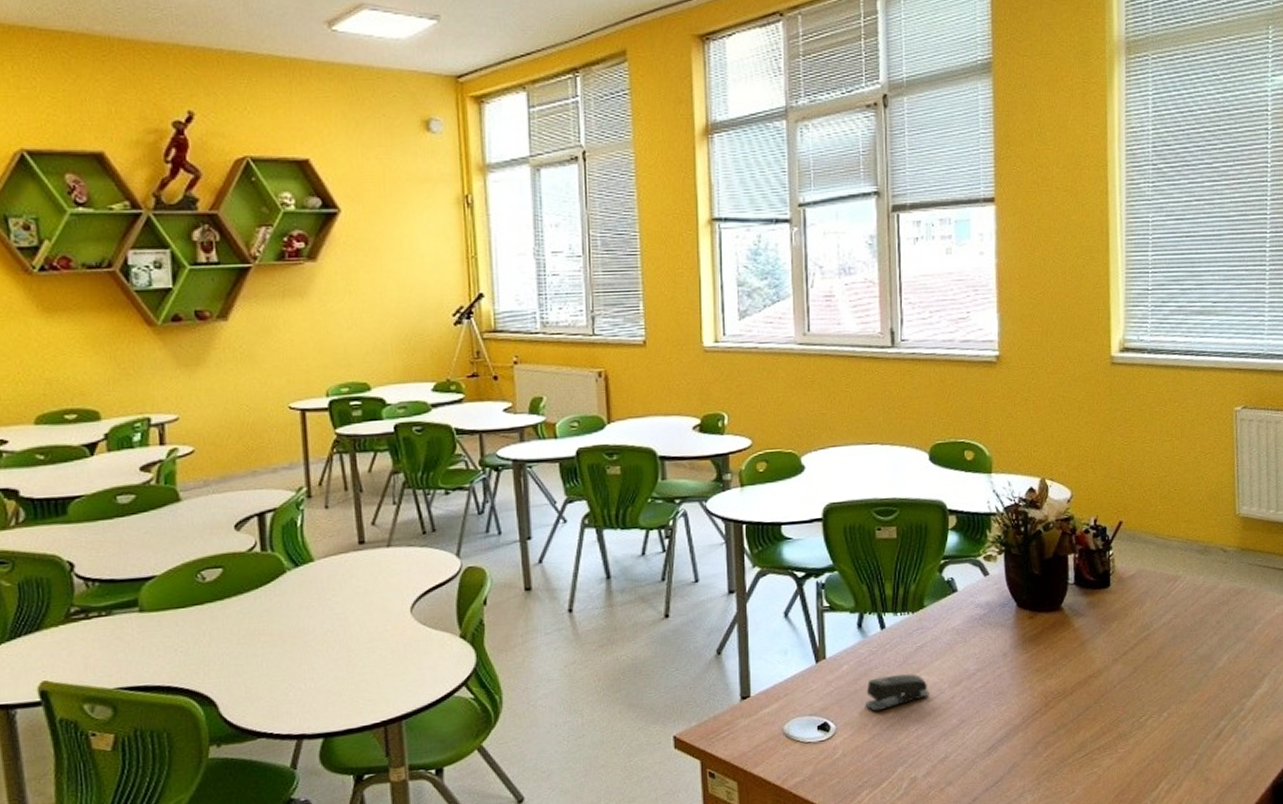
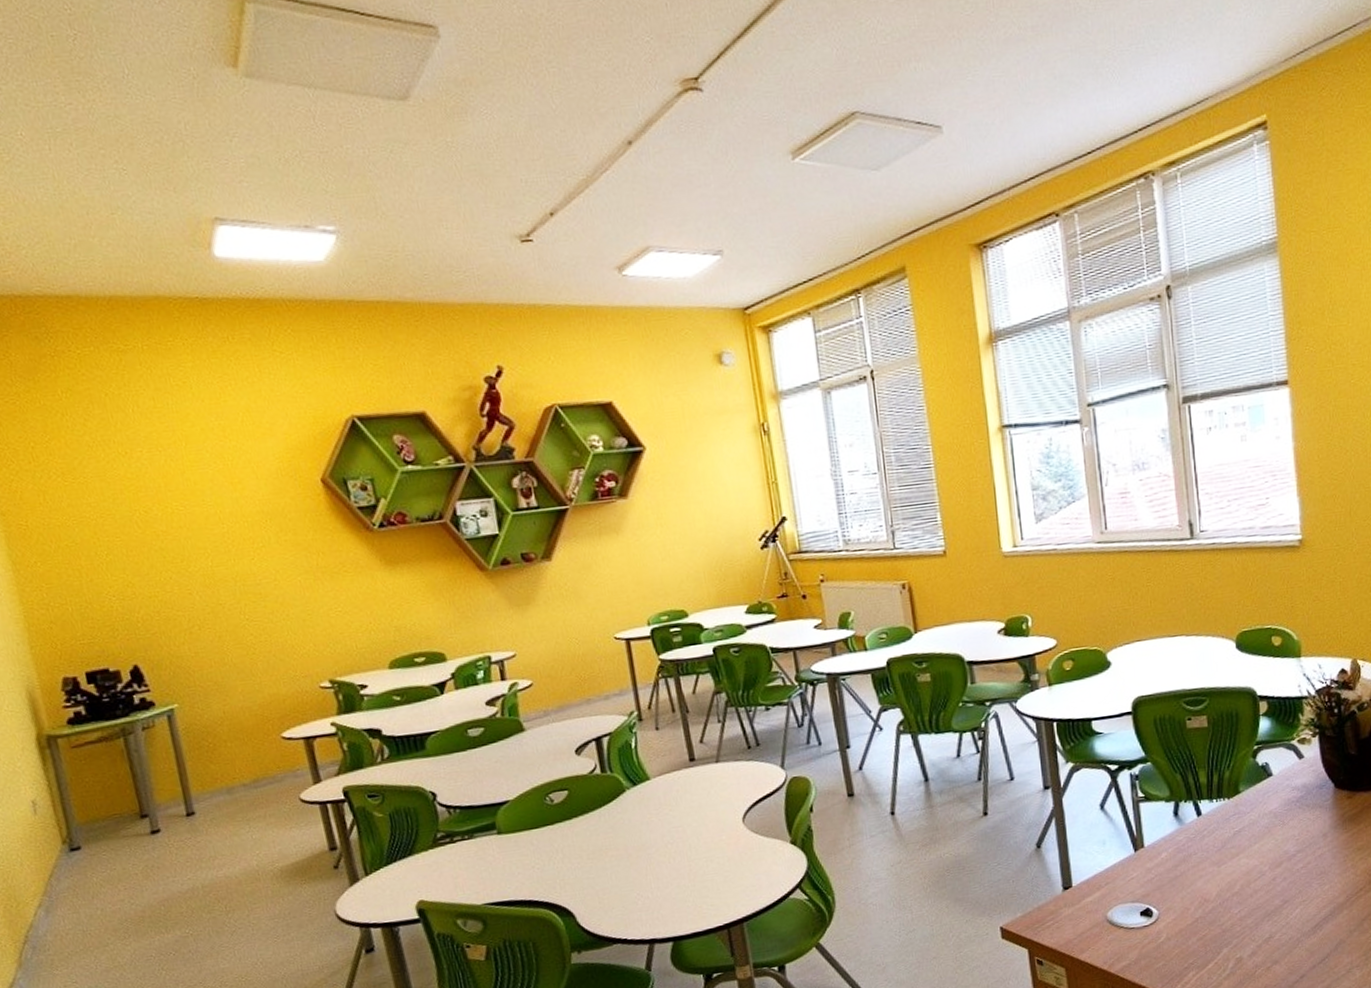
stapler: present [866,673,930,712] -> none [1186,858,1250,896]

